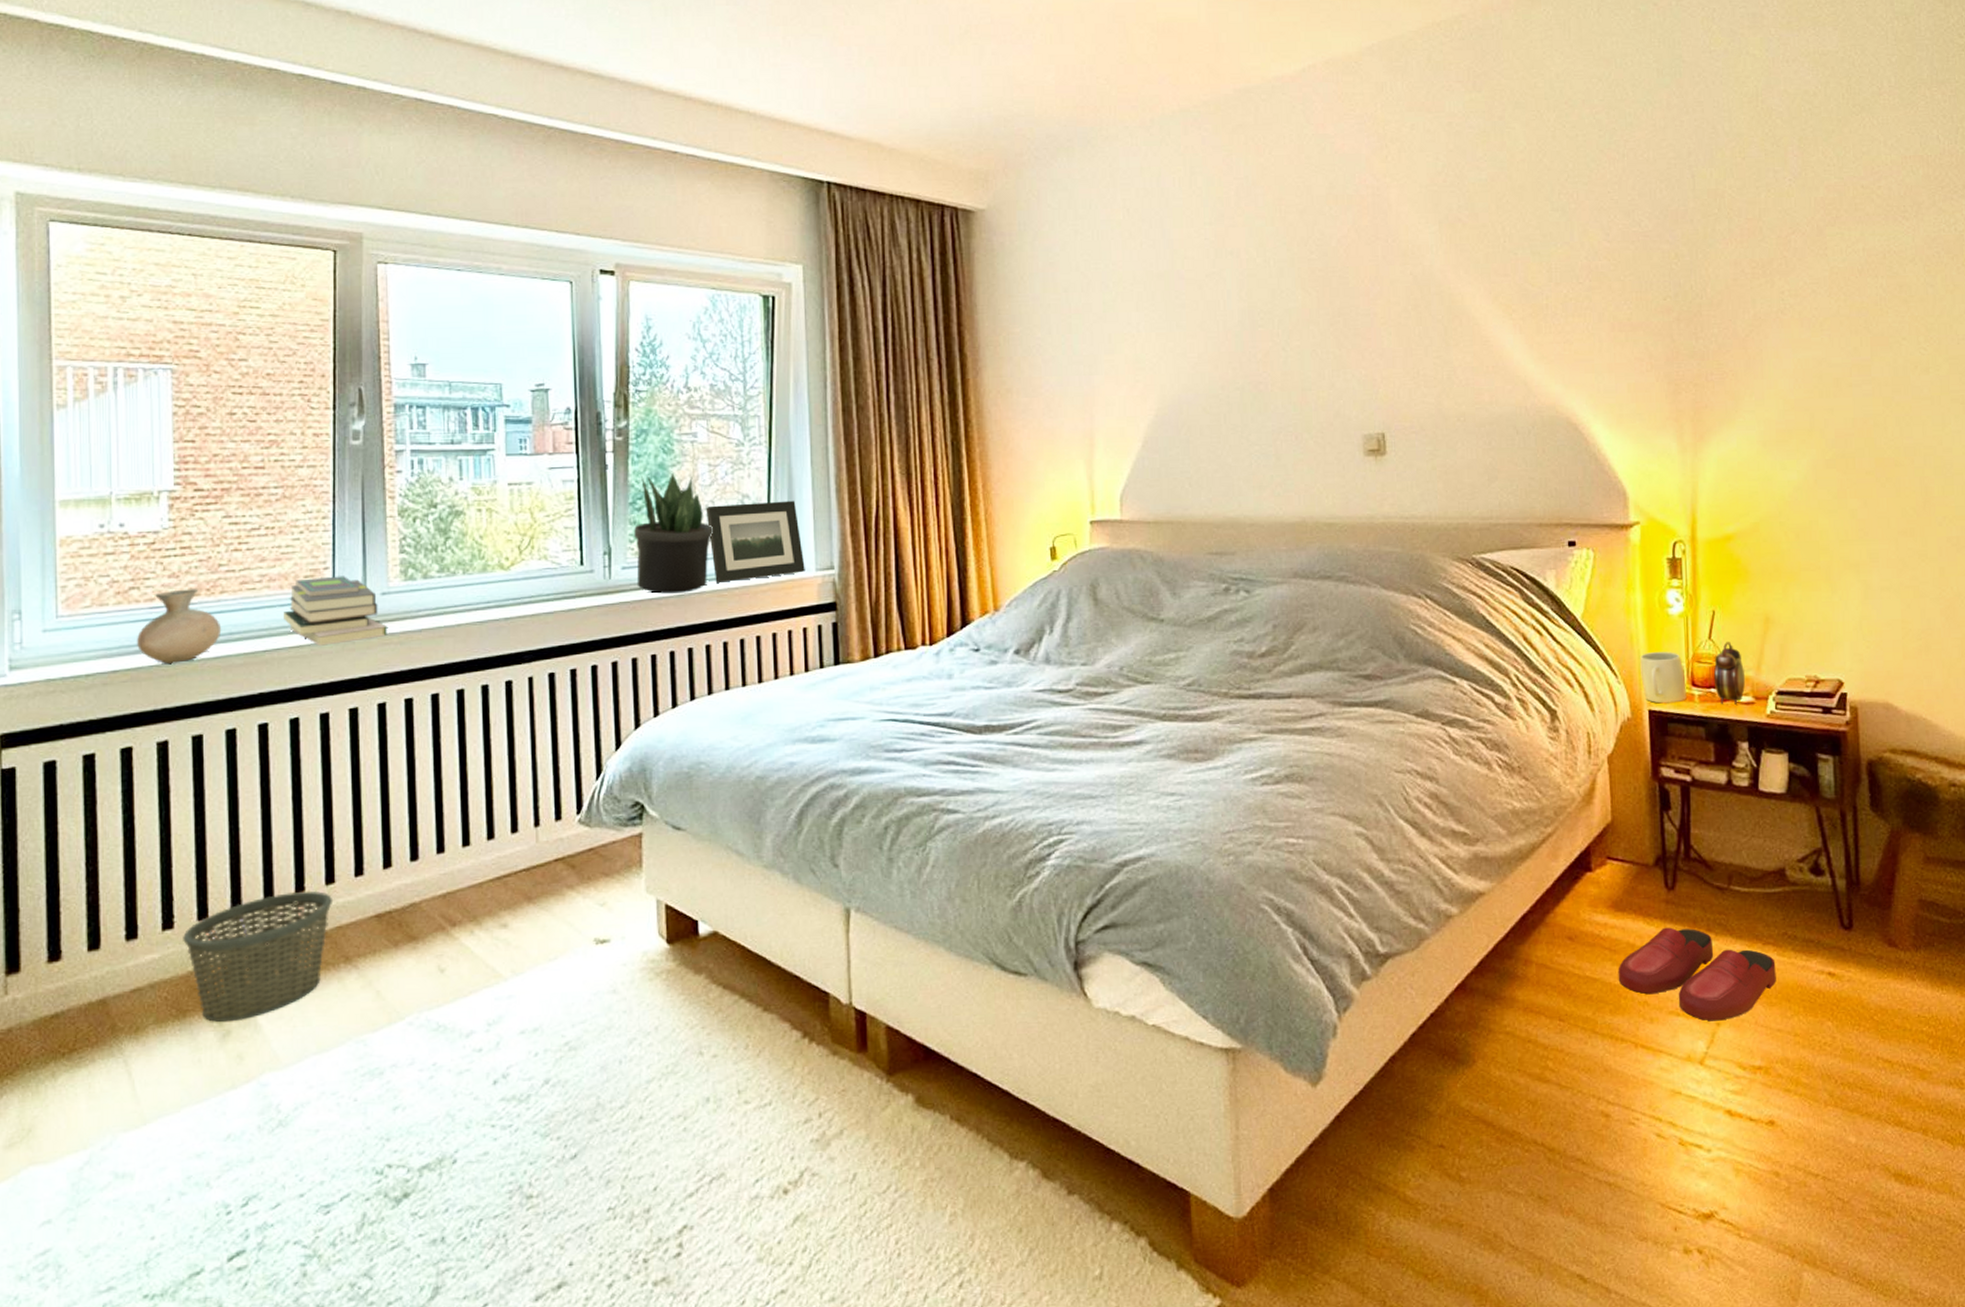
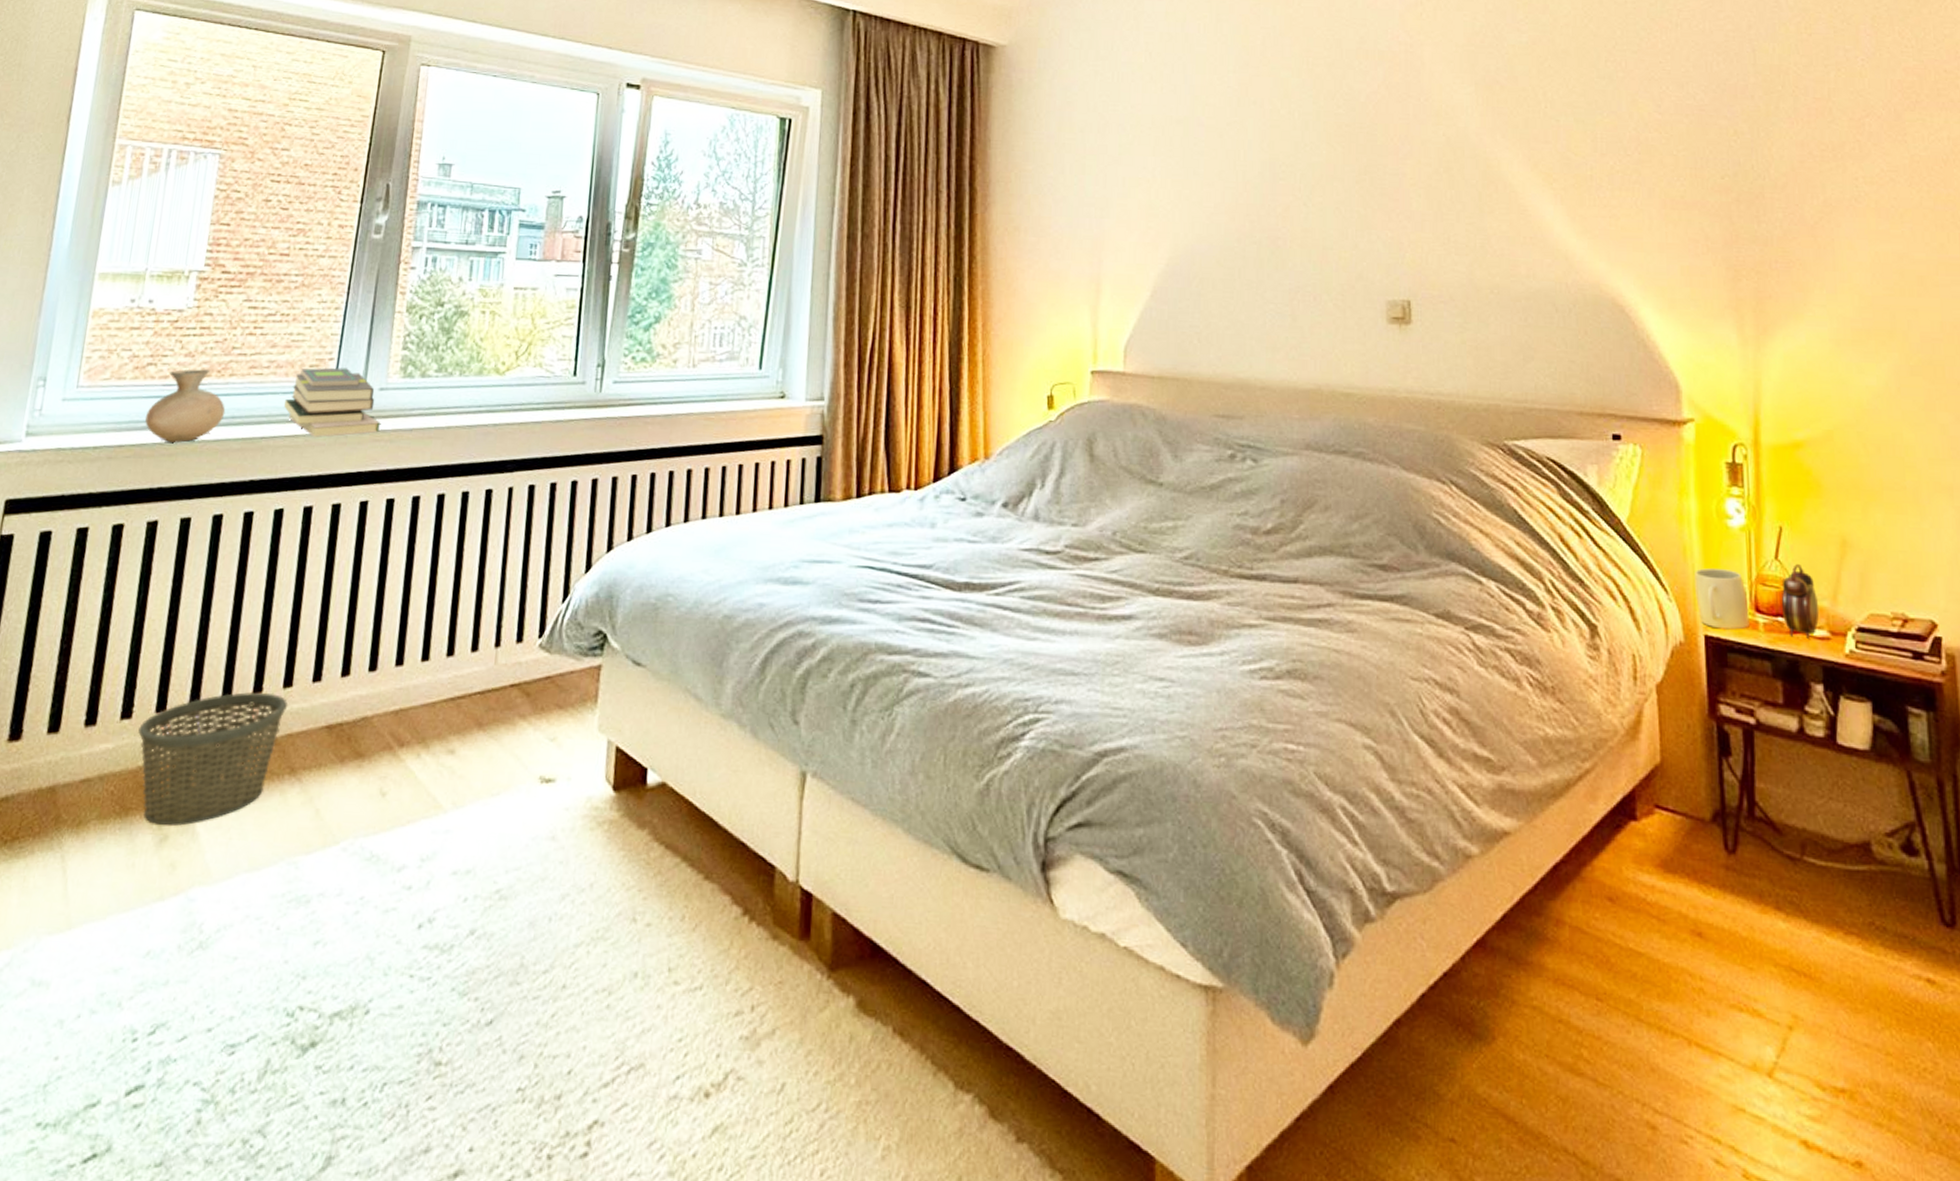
planter: present [634,473,713,594] -> none [626,289,707,413]
picture frame: present [706,500,805,584] -> none [702,325,795,406]
slippers: present [1618,927,1776,1021] -> none [1667,899,1862,1024]

